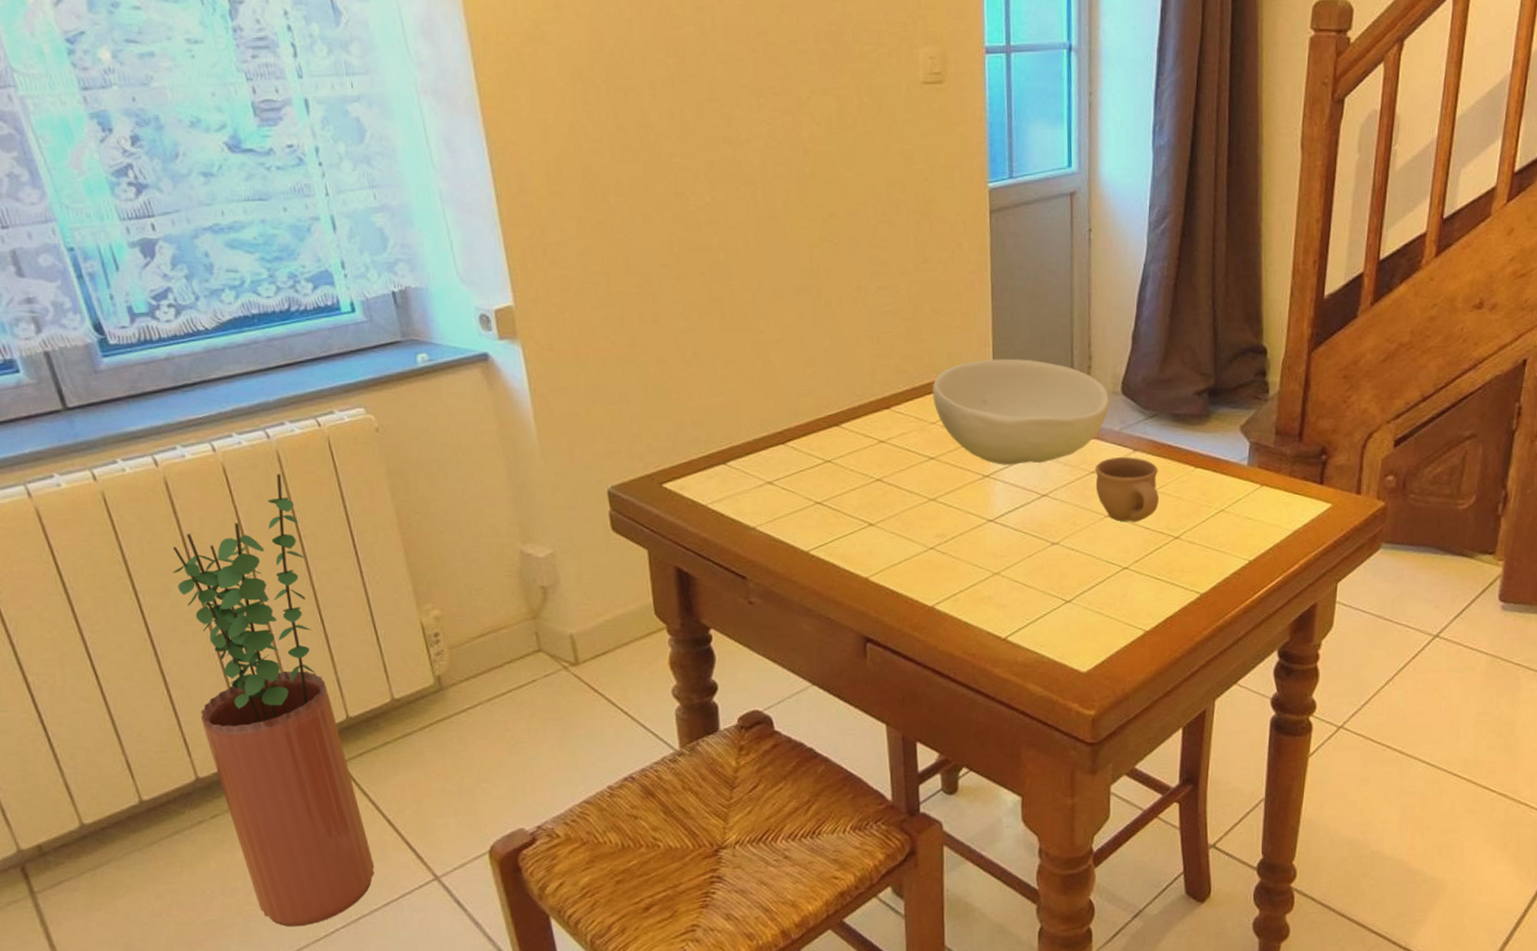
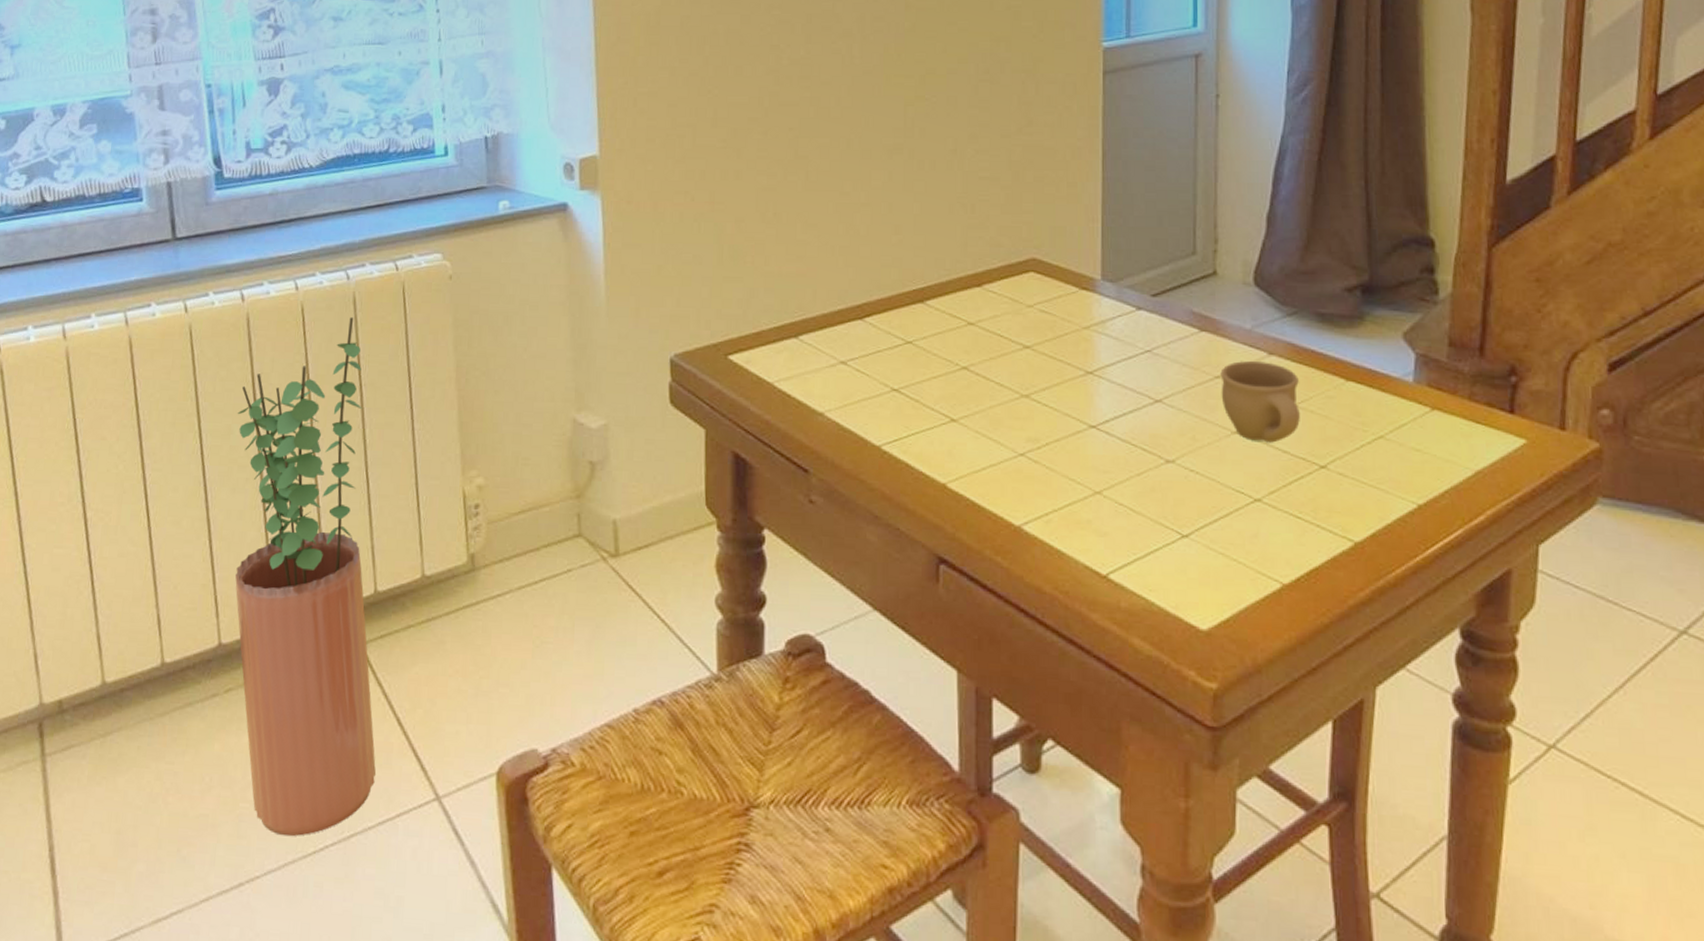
bowl: present [932,358,1109,465] -> none [1031,236,1239,361]

